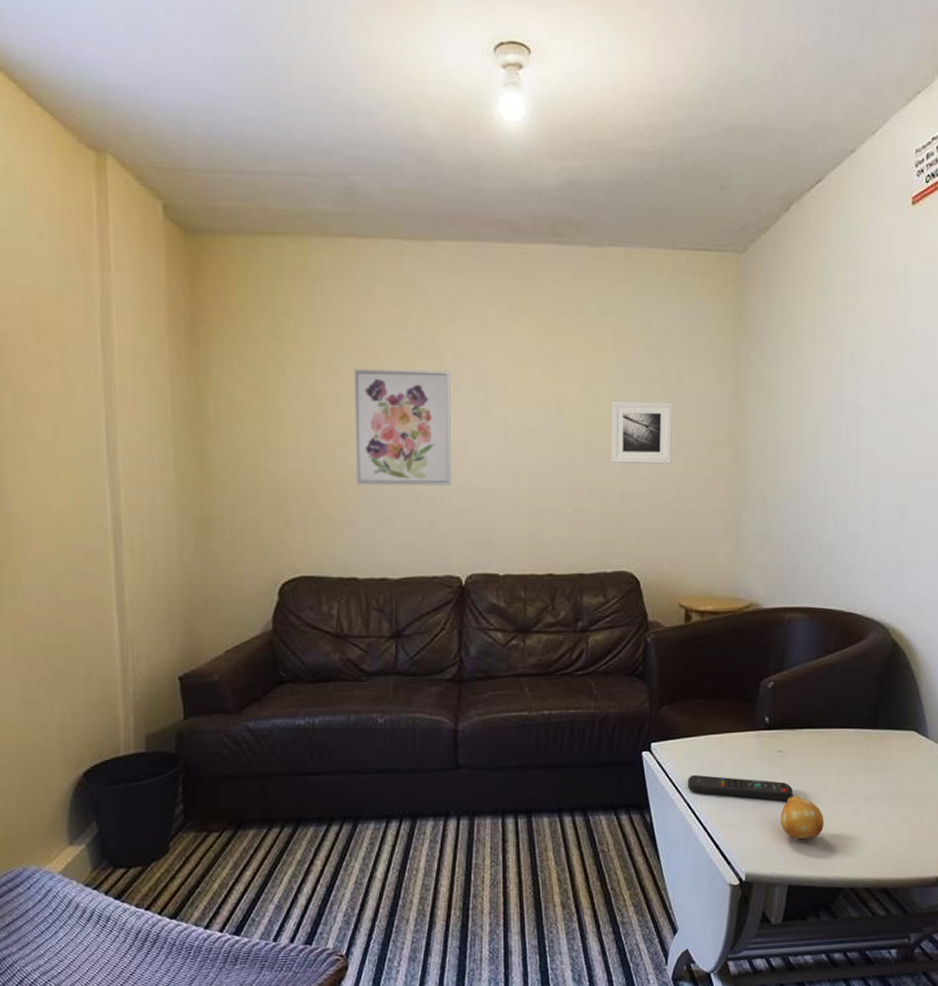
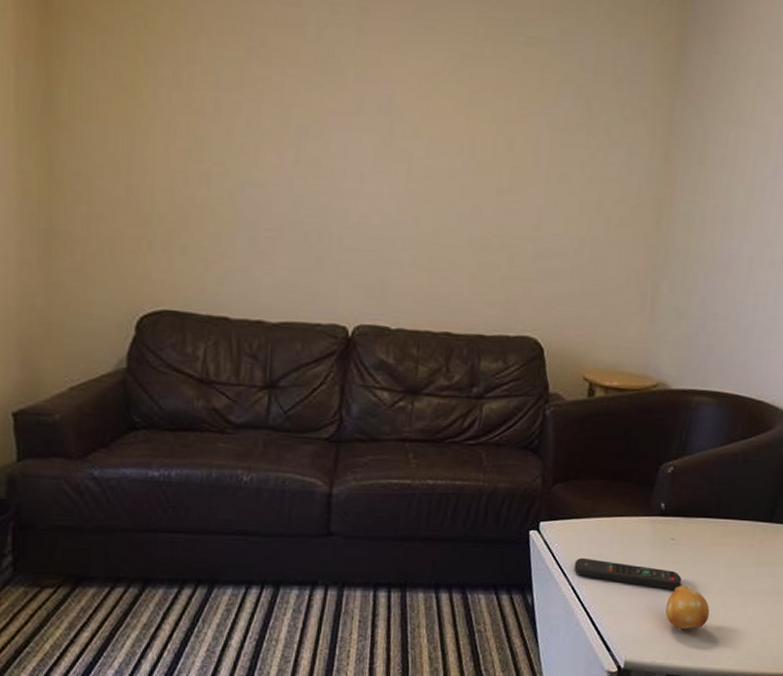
wall art: present [355,368,451,486] -> none [234,76,352,223]
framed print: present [610,400,673,464] -> none [524,145,597,223]

